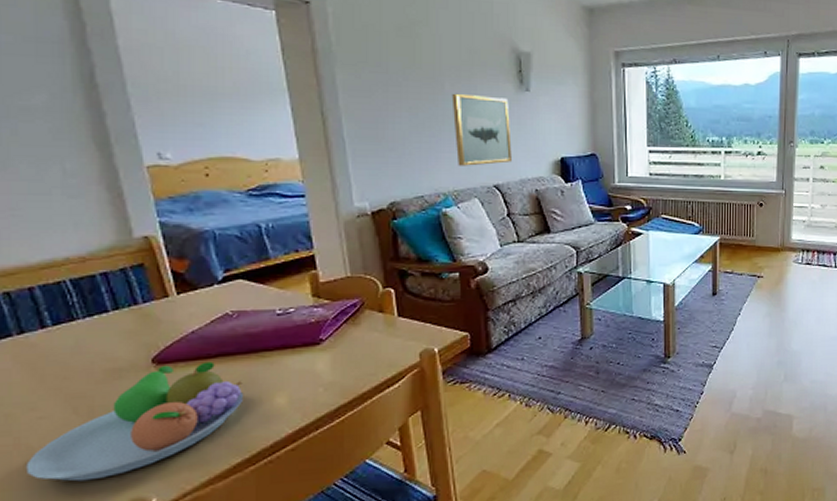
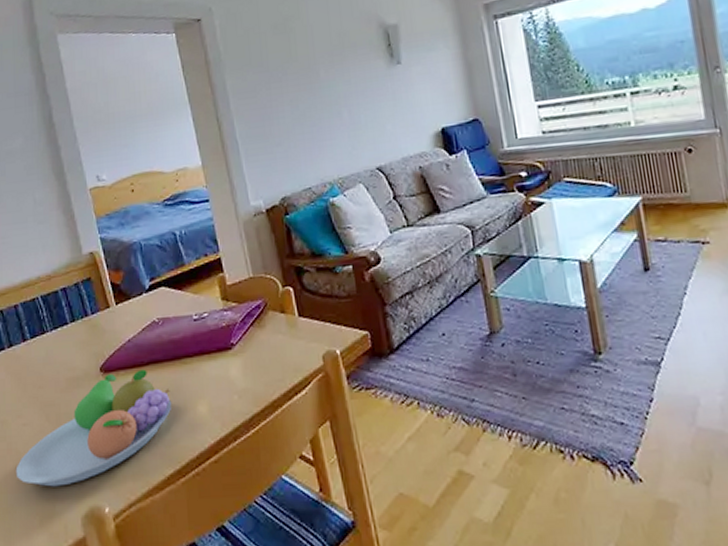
wall art: present [451,93,512,166] -> none [327,75,391,152]

